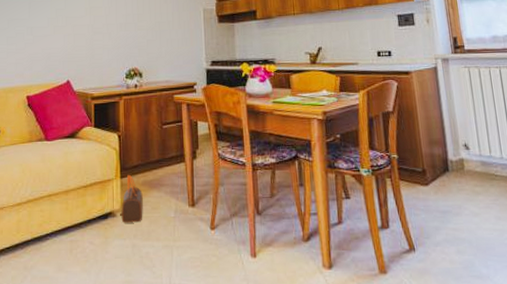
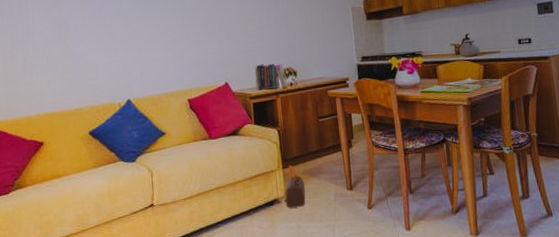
books: none [99,63,133,91] -> present [254,63,289,91]
kettle: none [314,42,337,67] -> present [459,33,480,57]

